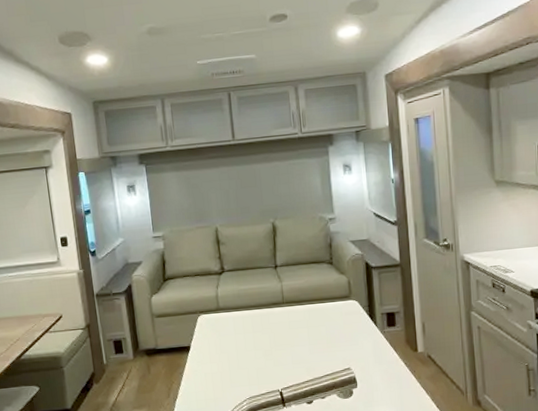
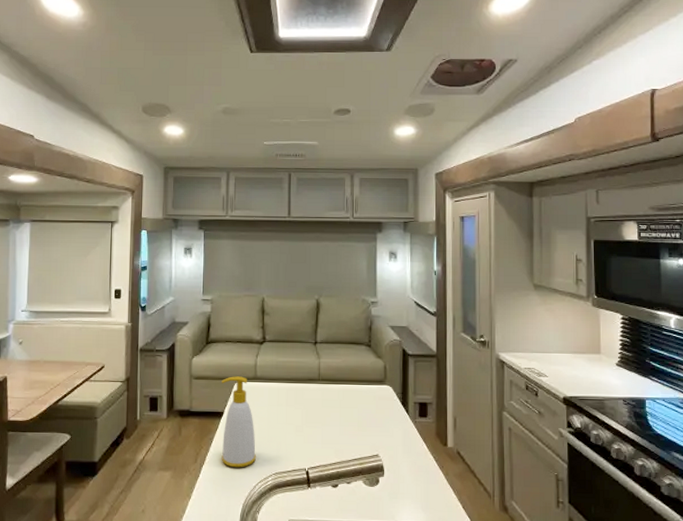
soap bottle: none [184,309,229,398] -> present [221,376,257,468]

